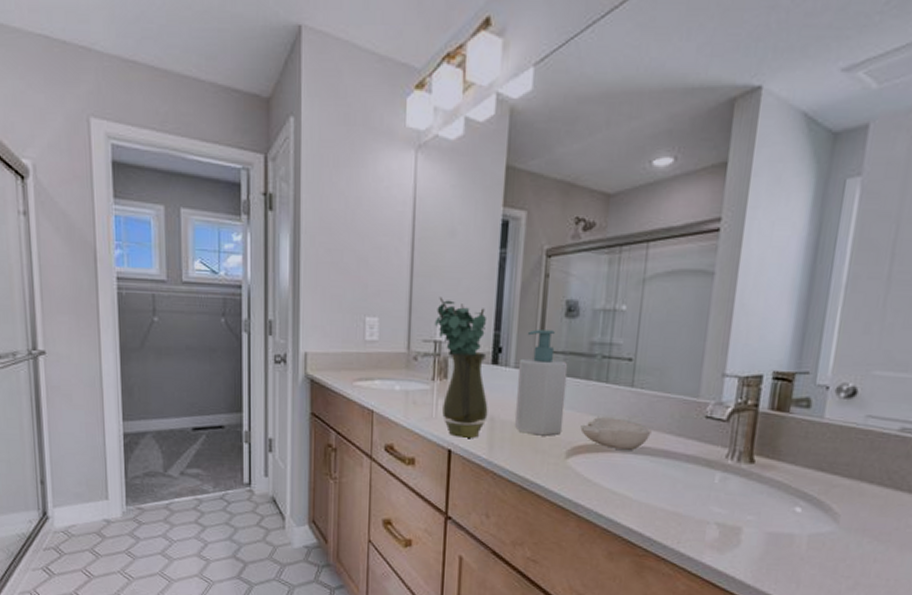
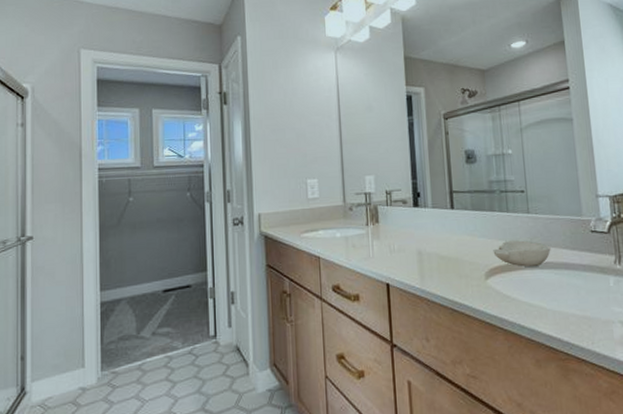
vase: present [434,296,488,439] -> none [363,157,416,273]
soap bottle: present [514,330,568,436] -> none [434,175,479,263]

